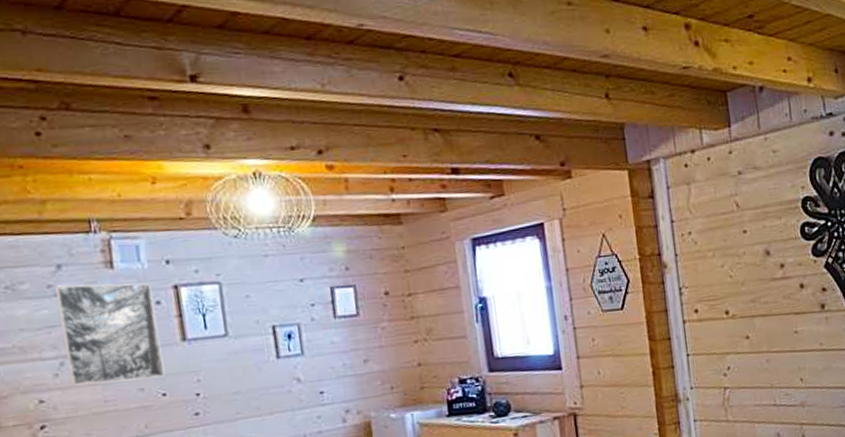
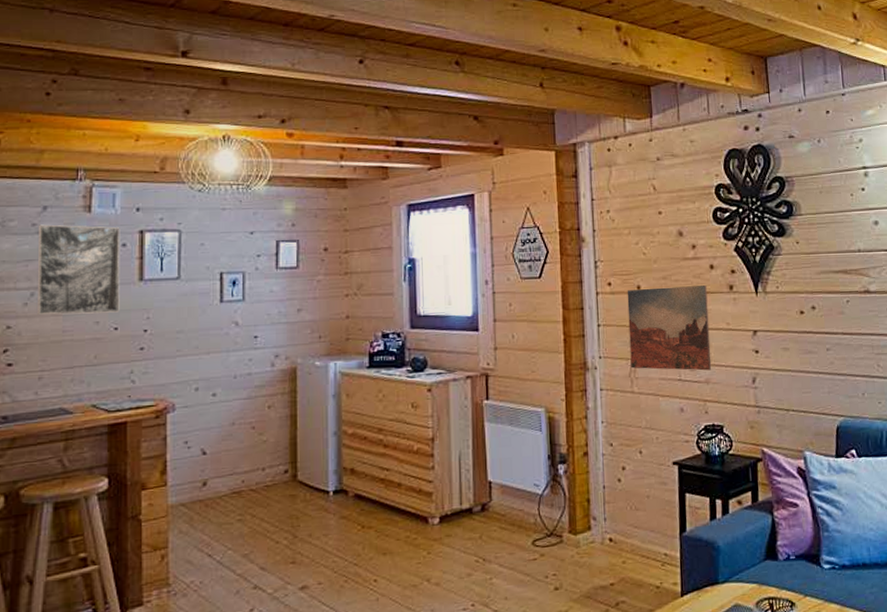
wall art: none [715,306,807,397] -> present [627,285,712,371]

